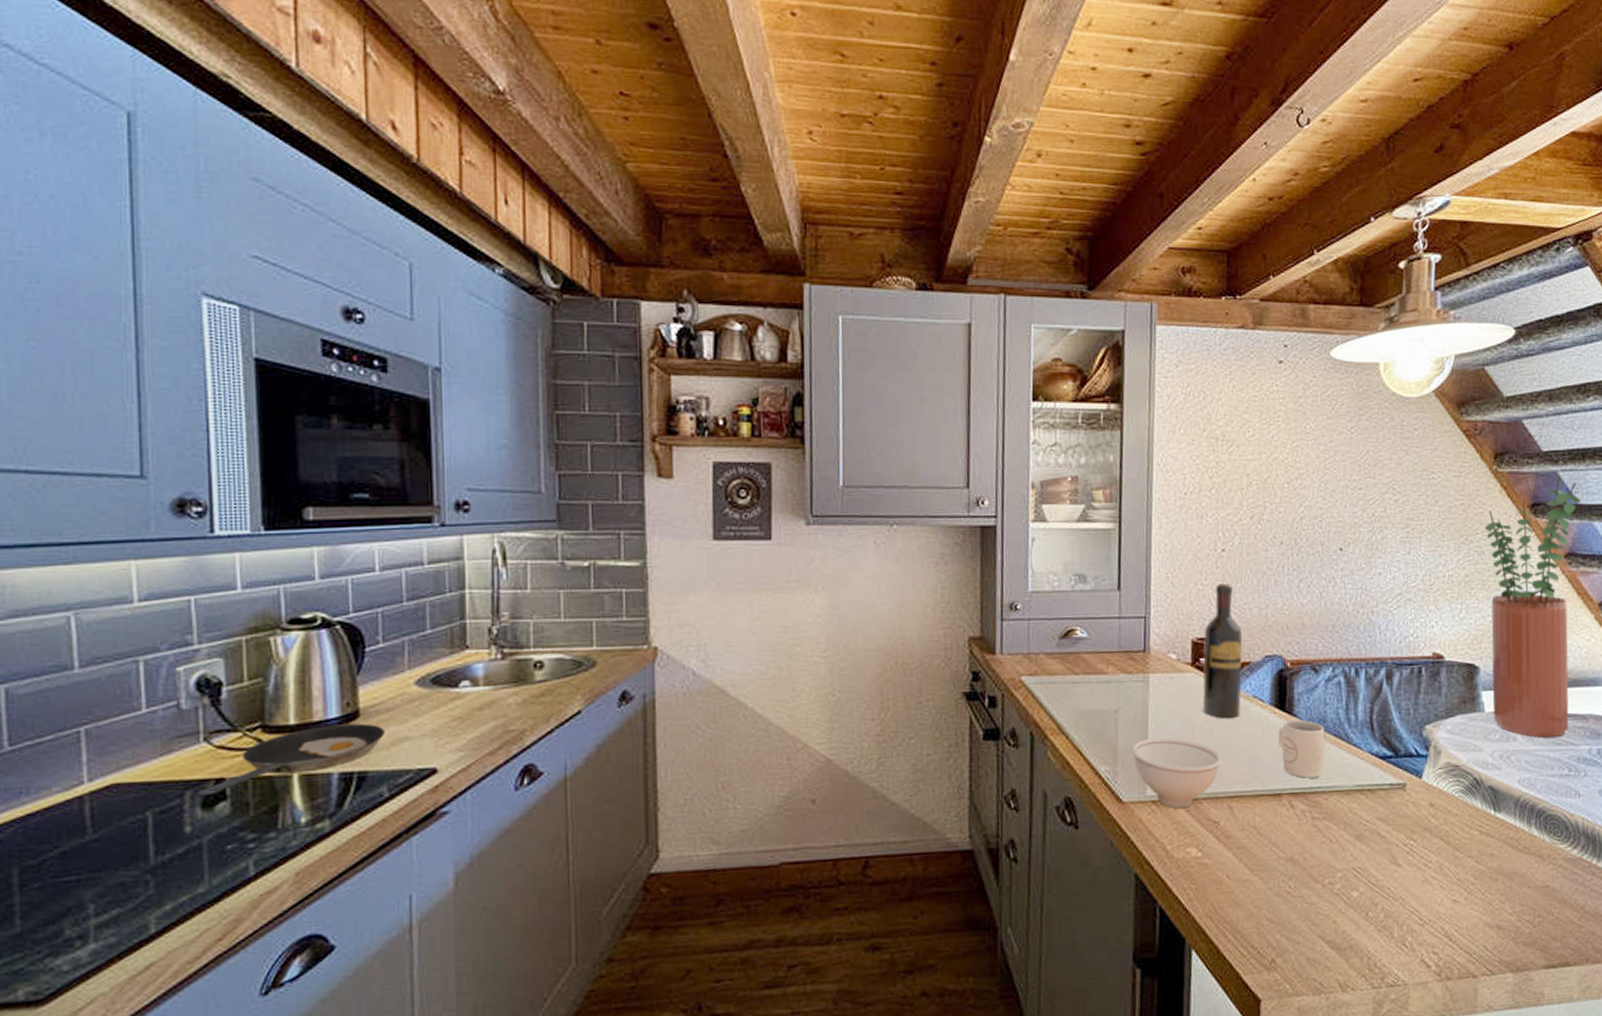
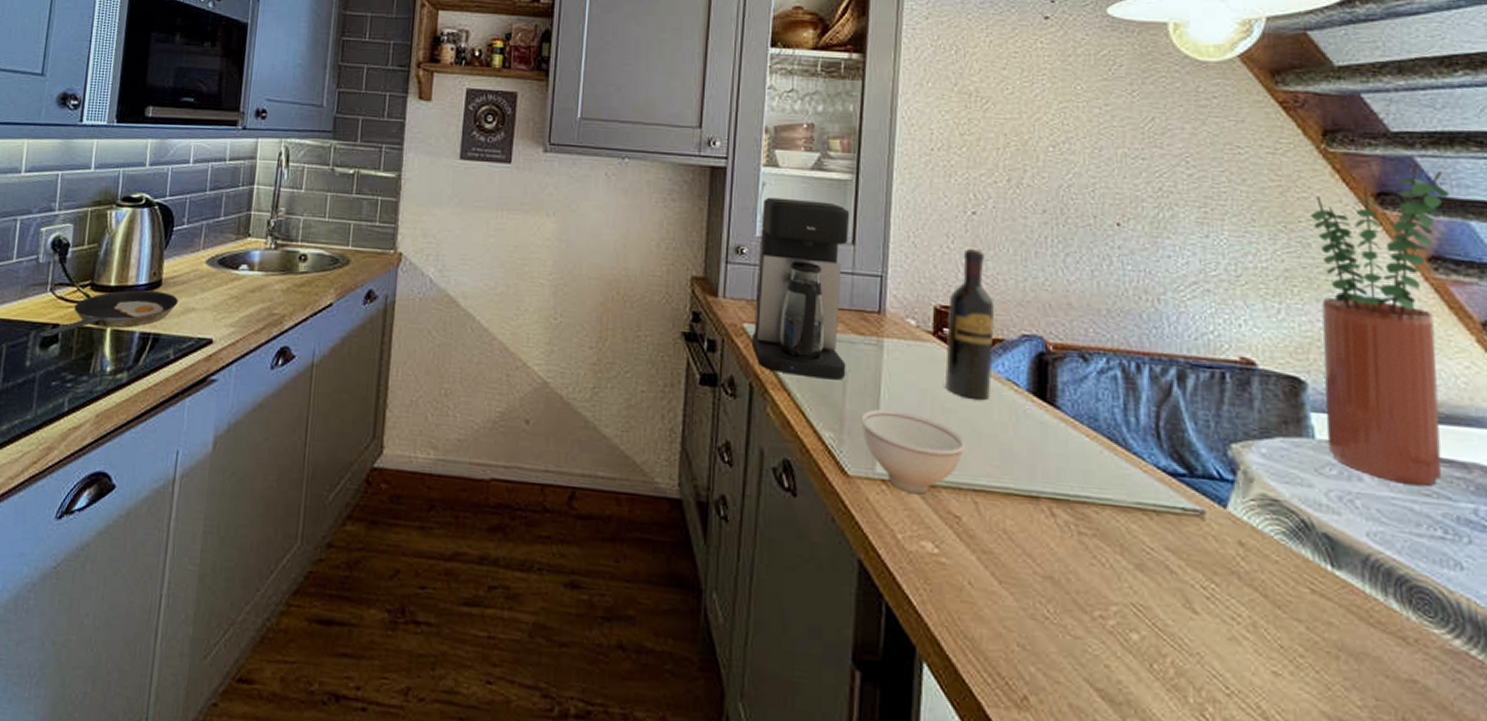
coffee maker: none [1029,551,1117,719] -> present [751,197,850,380]
mug: present [1277,719,1326,778] -> none [1035,411,1097,485]

